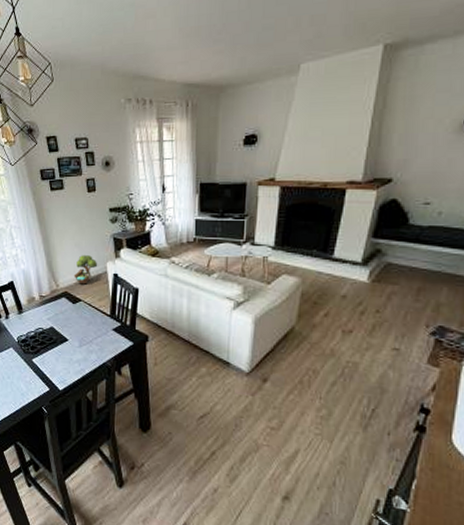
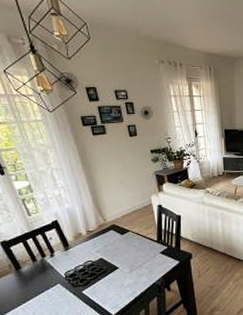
decorative tree: present [73,255,98,285] -> none [120,191,143,217]

